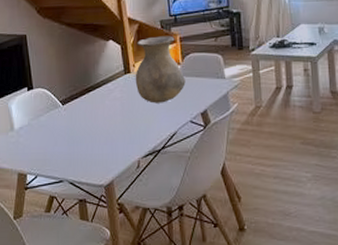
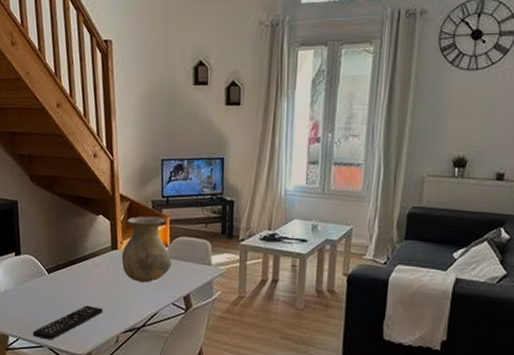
remote control: none [52,132,122,174] -> present [33,305,103,340]

